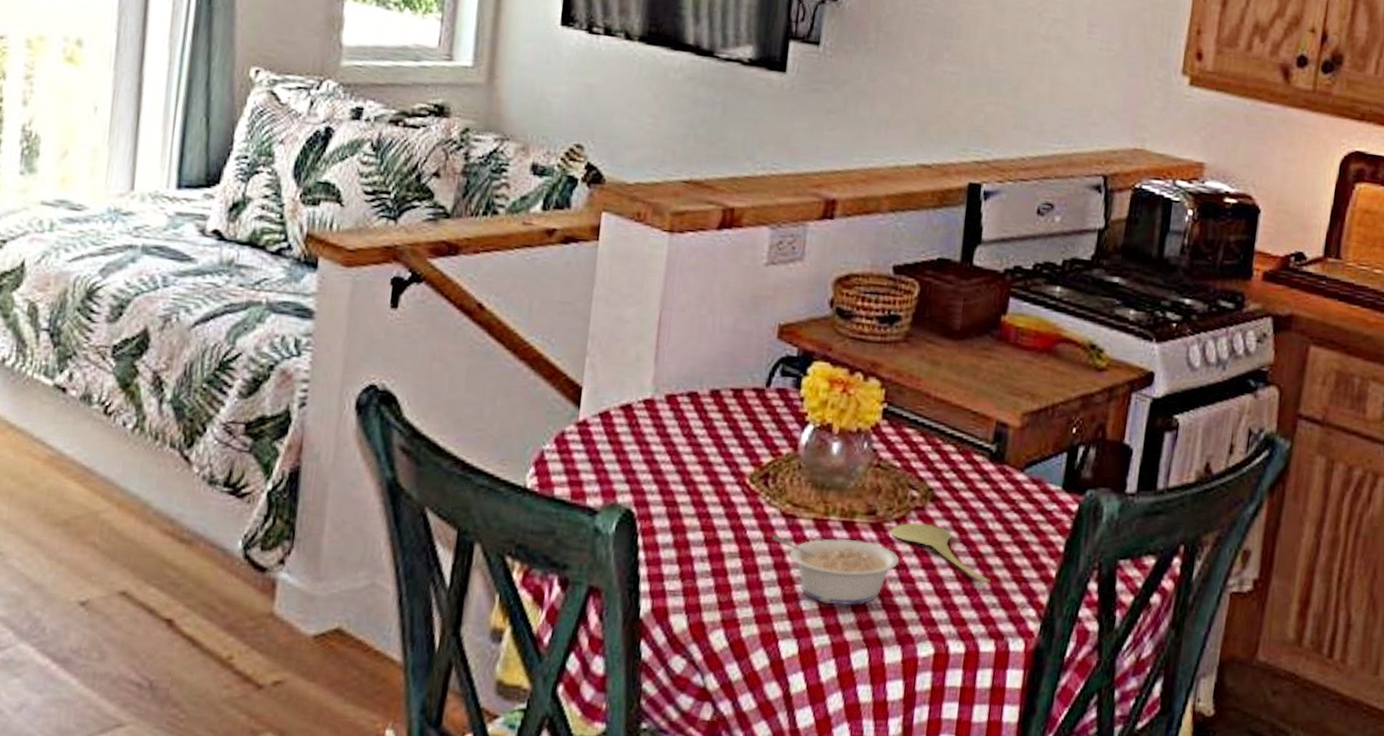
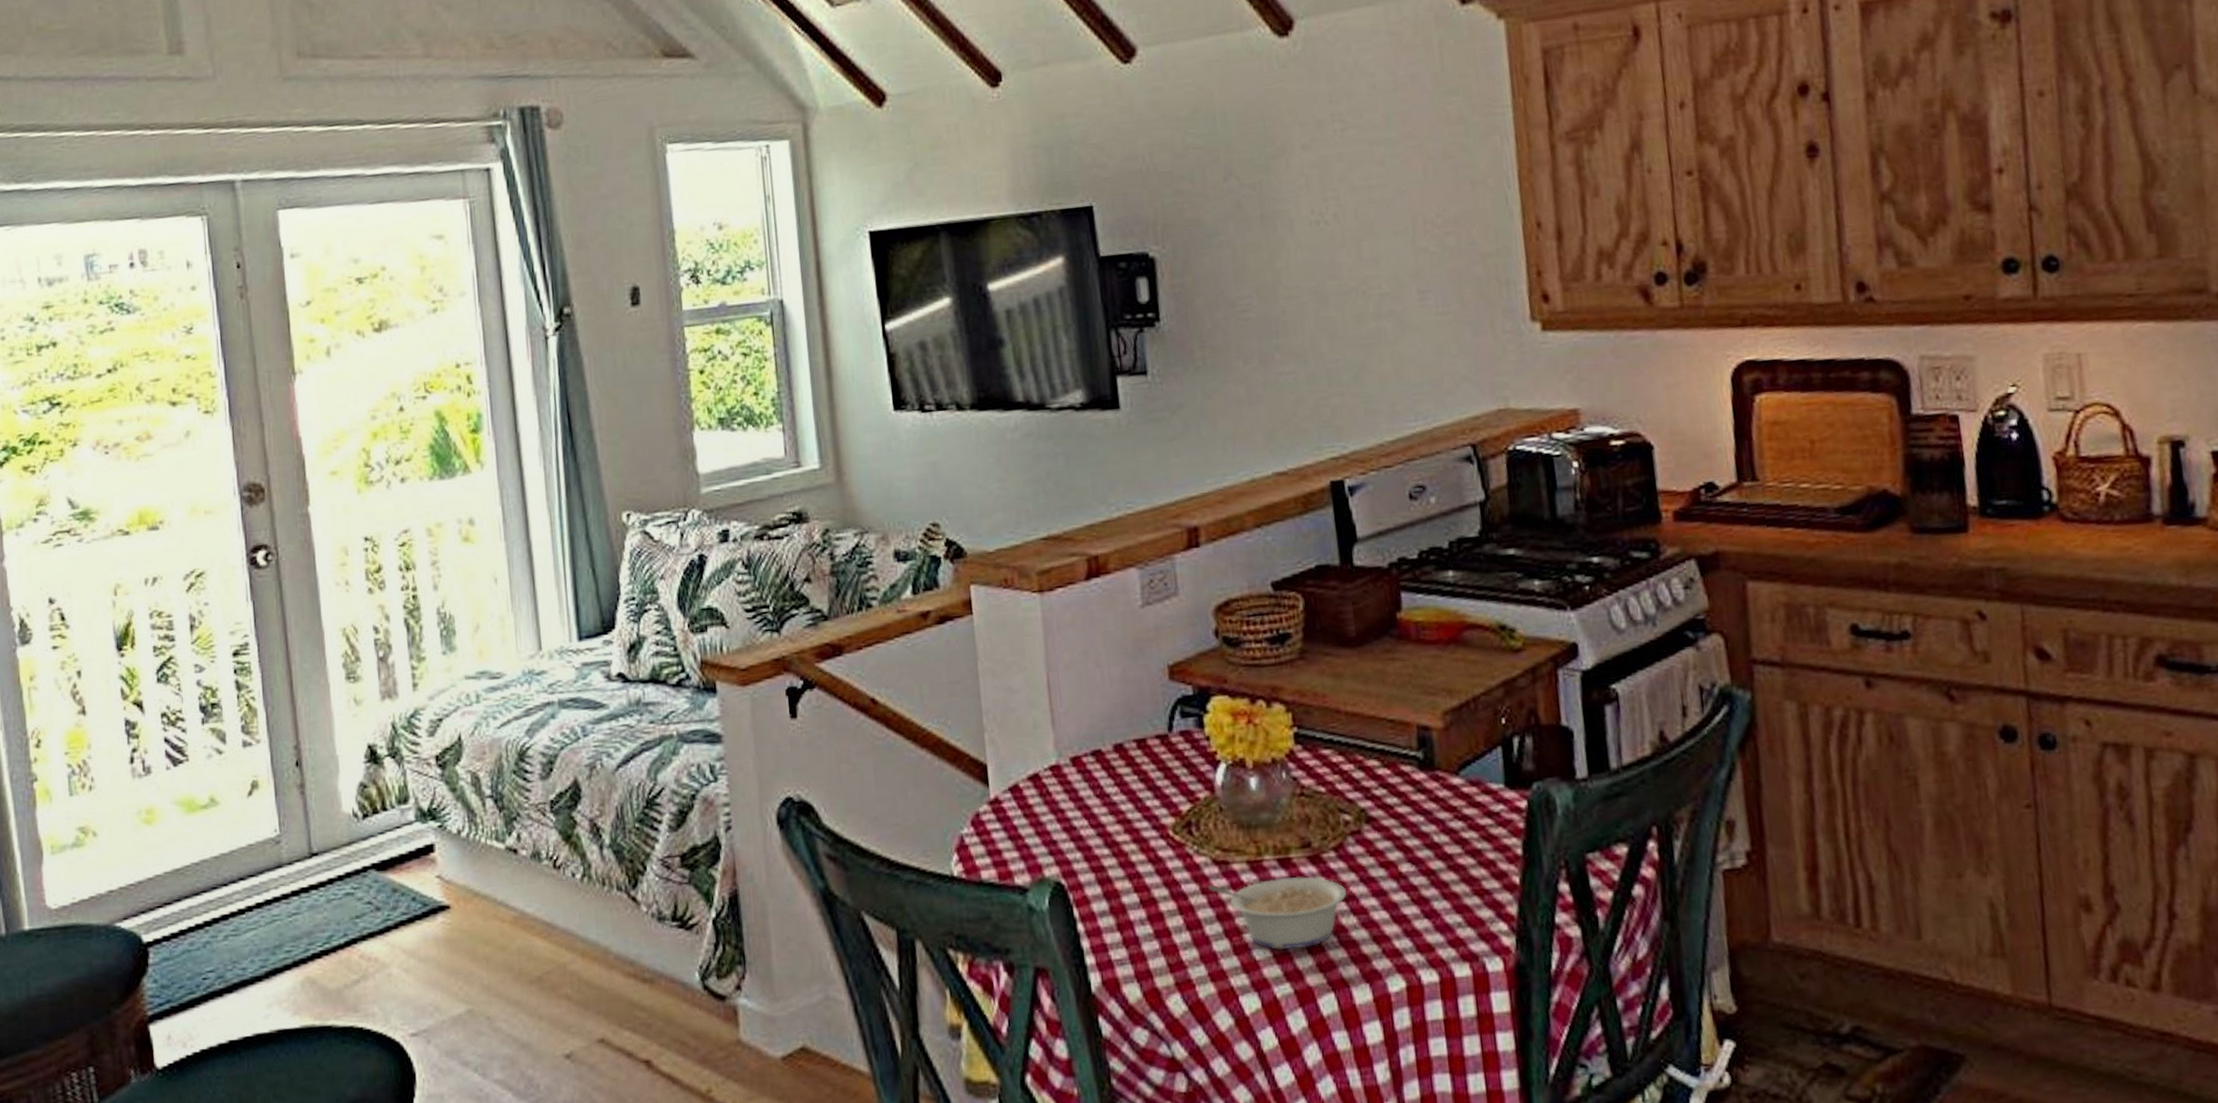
spoon: present [889,522,991,583] -> none [1329,847,1450,902]

